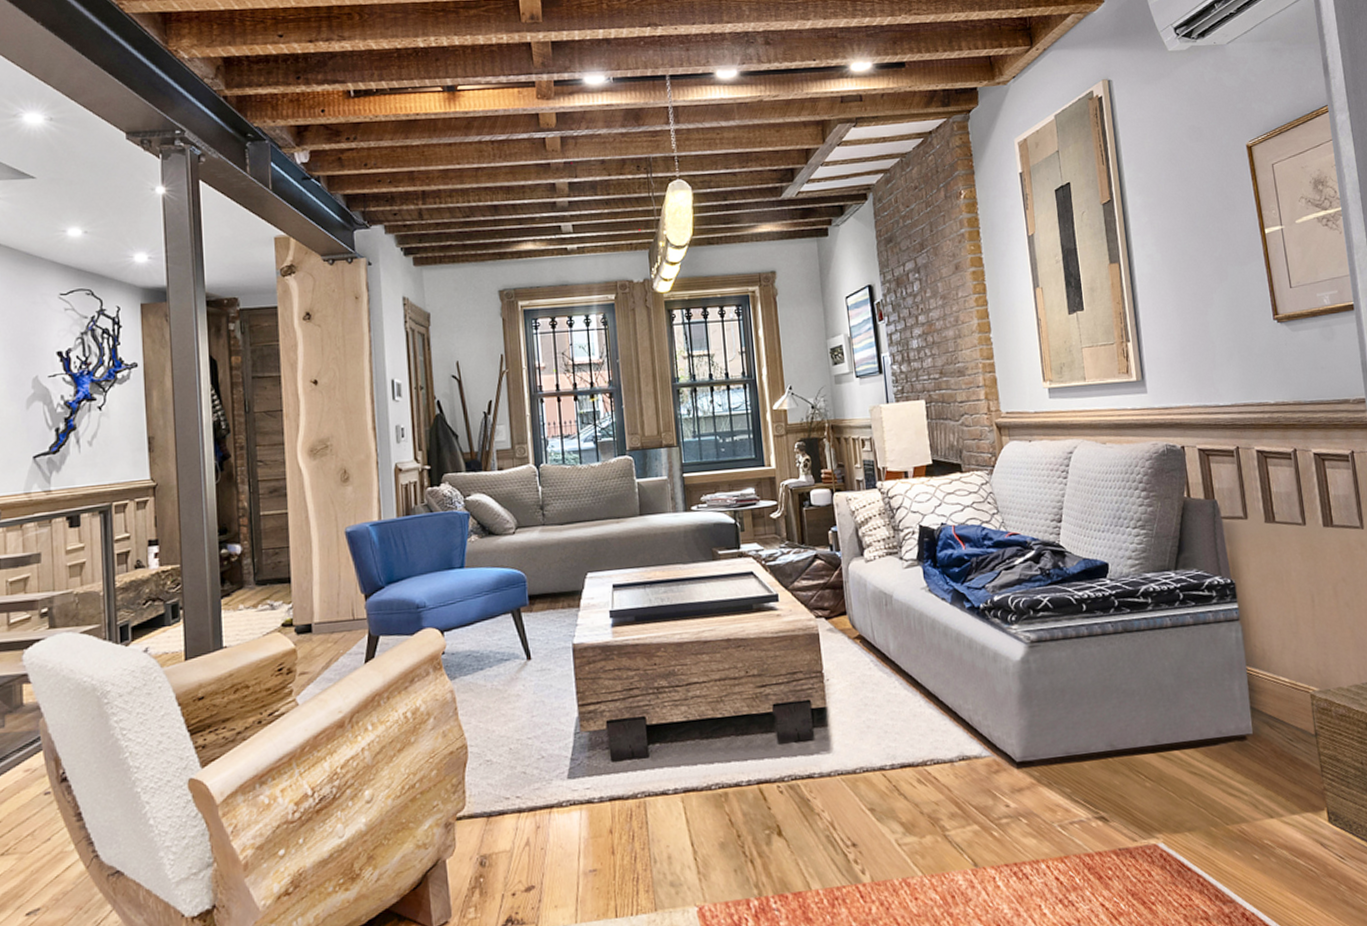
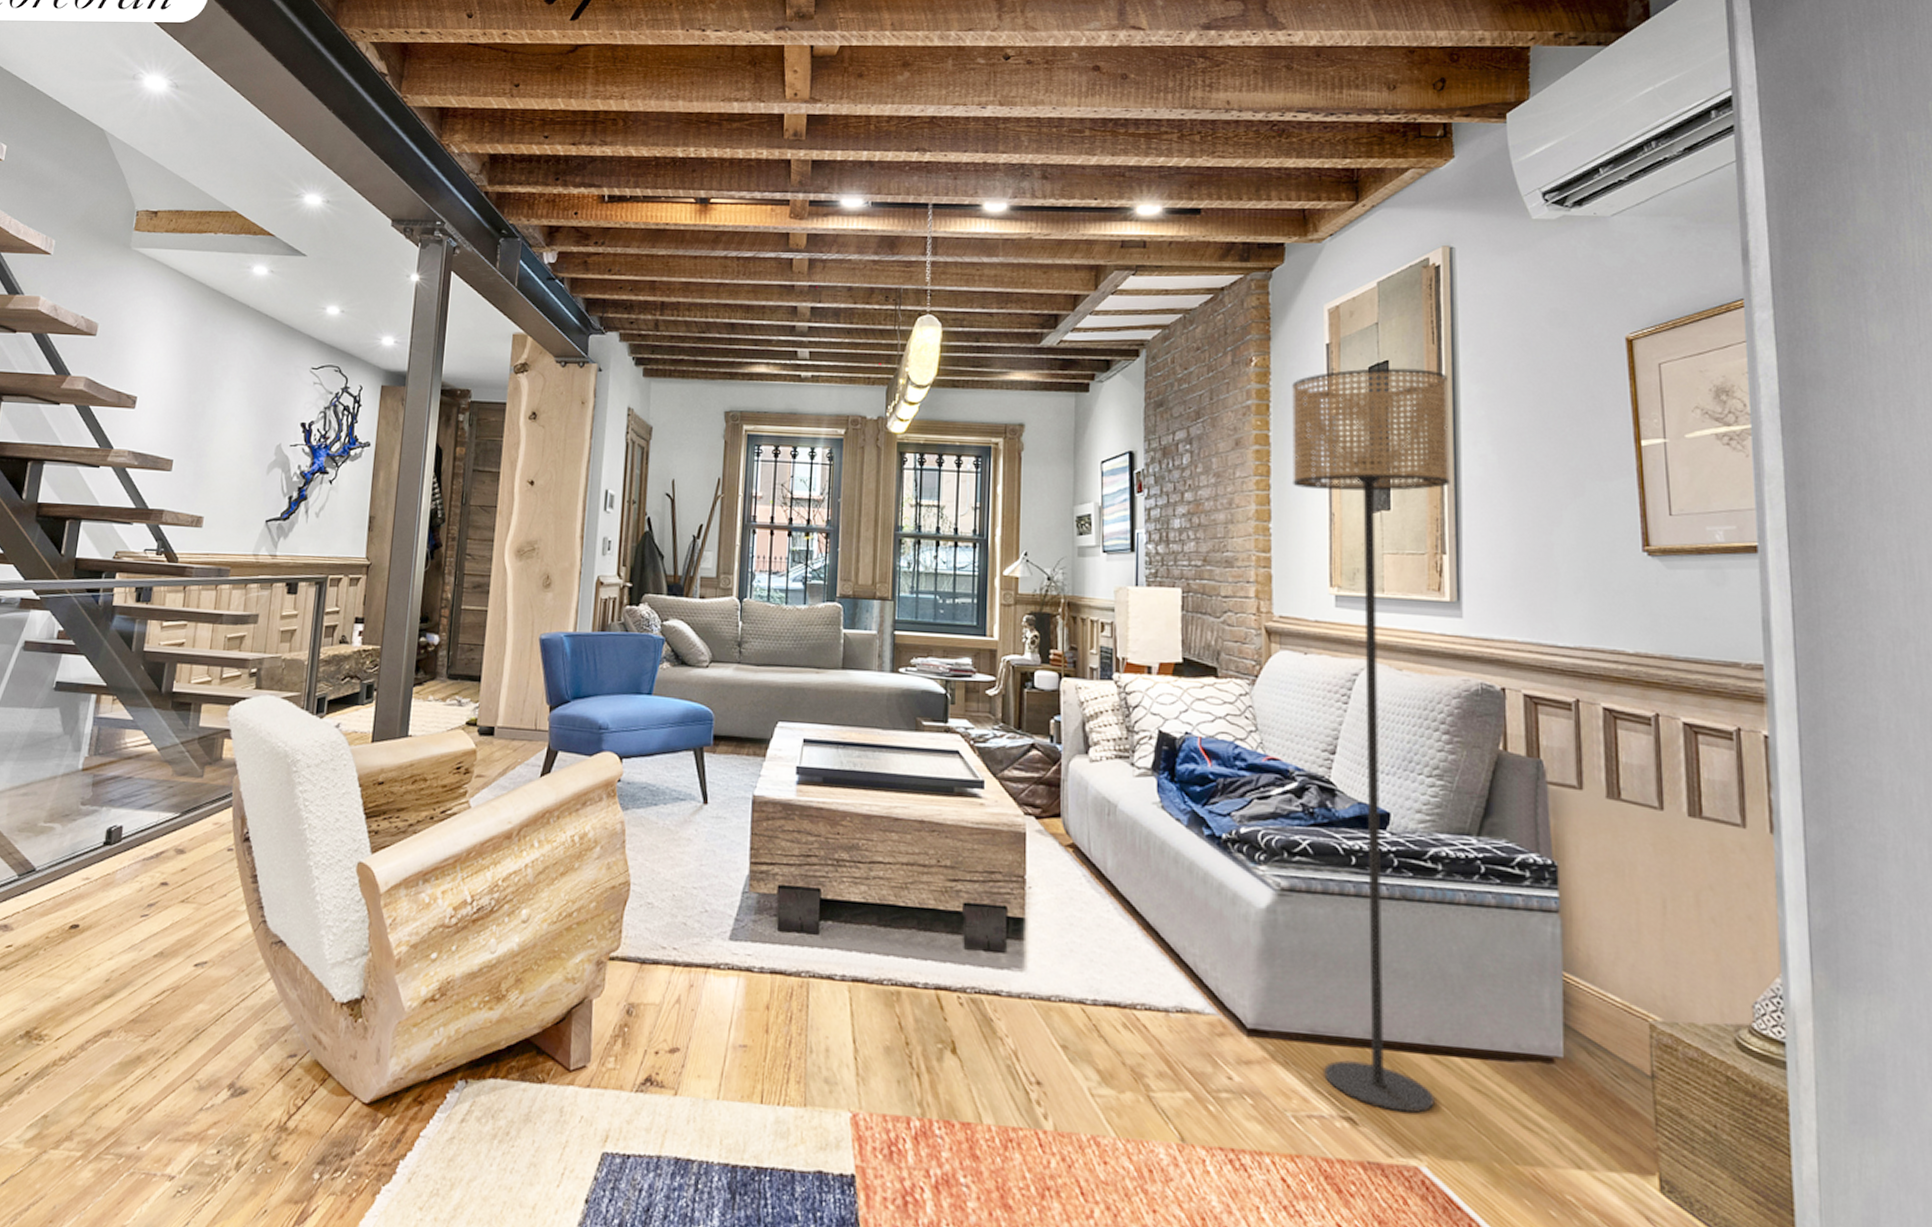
floor lamp: none [996,187,1164,805] -> present [1292,367,1450,1114]

